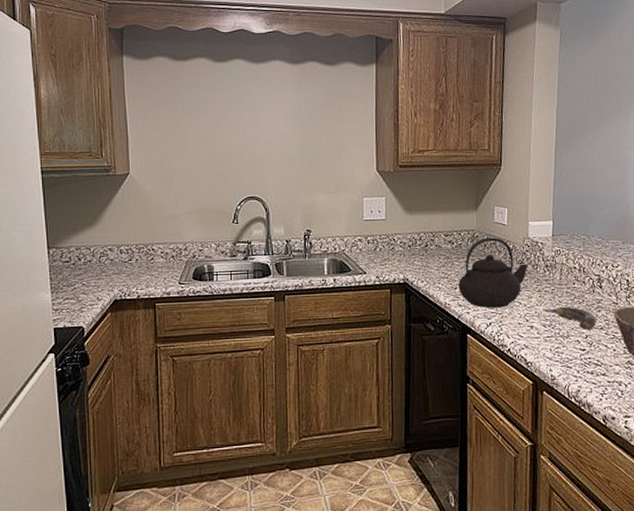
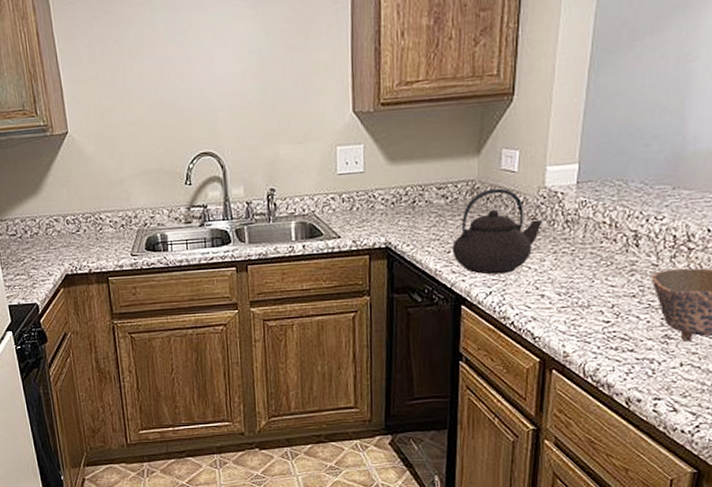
banana: present [543,306,597,330] -> none [558,270,629,298]

